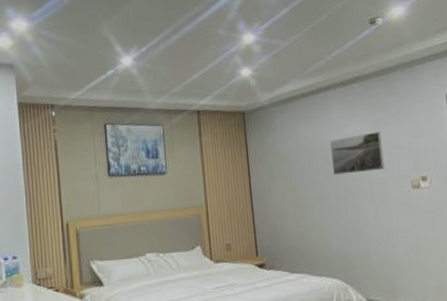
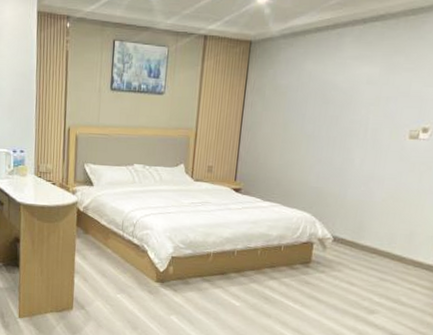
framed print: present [330,131,385,175] -> none [329,76,391,116]

